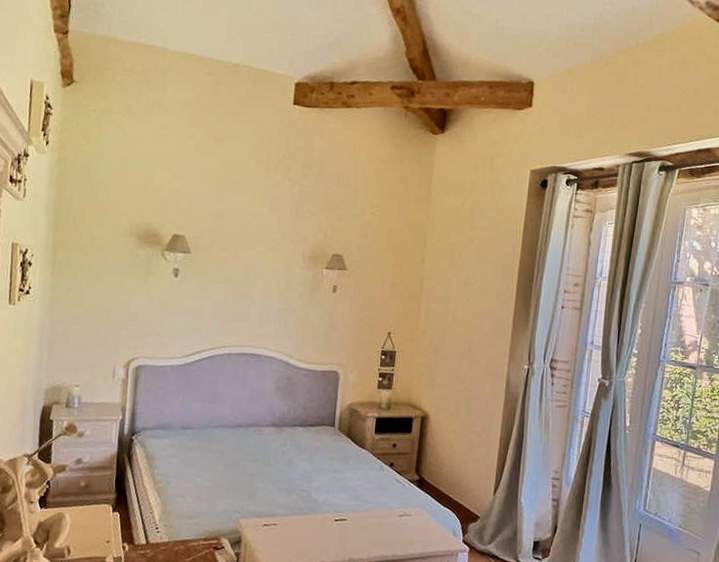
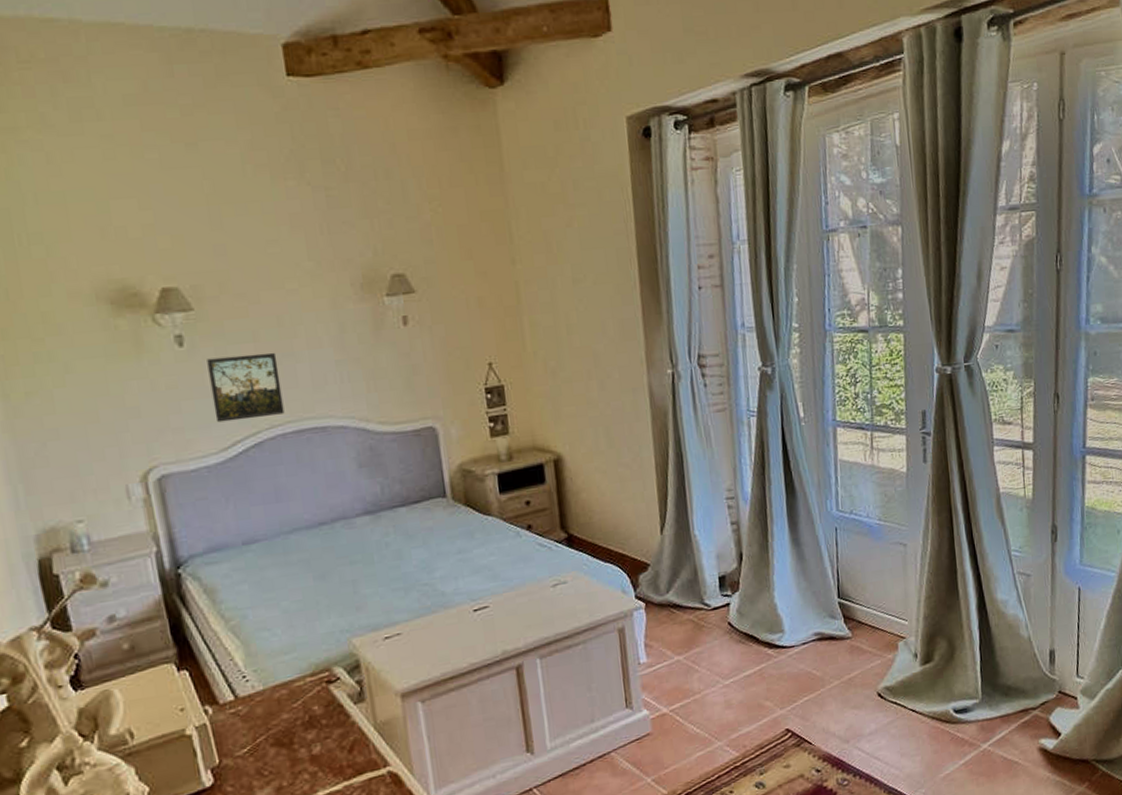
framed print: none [186,289,239,339] -> present [207,352,285,423]

